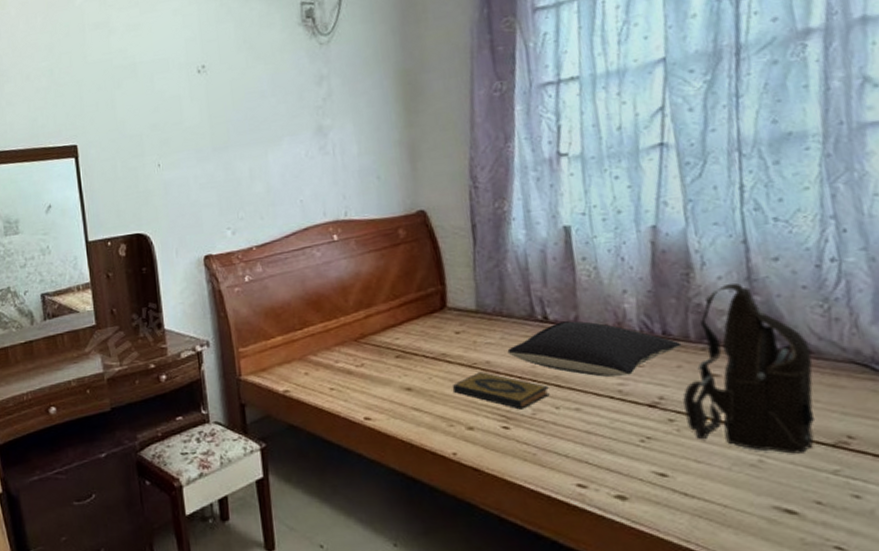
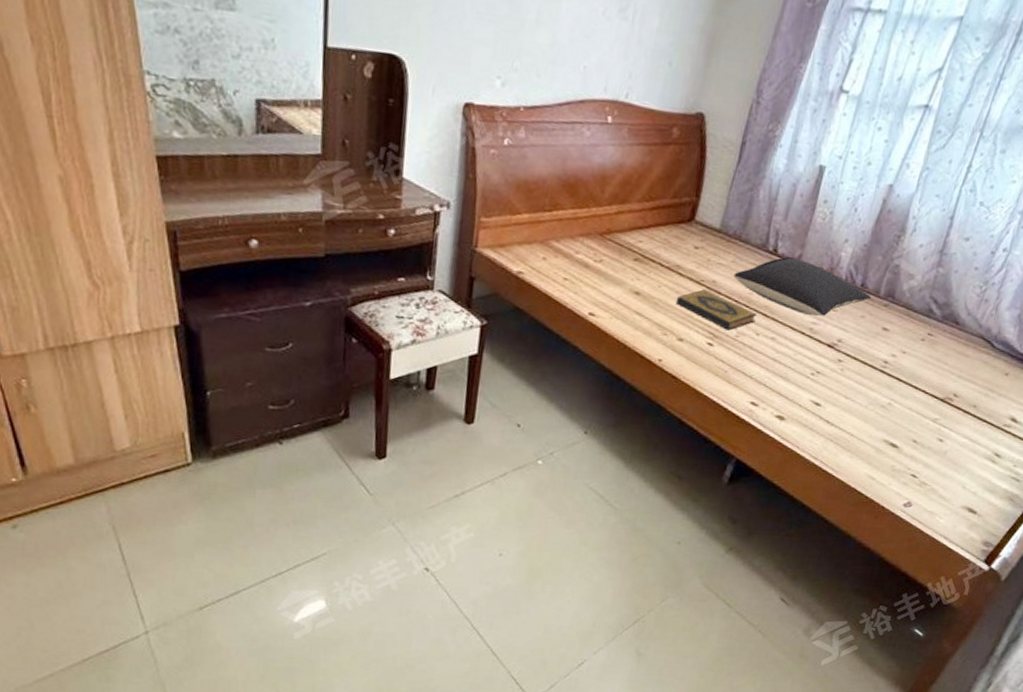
shoulder bag: present [683,283,816,454] -> none [850,253,959,403]

